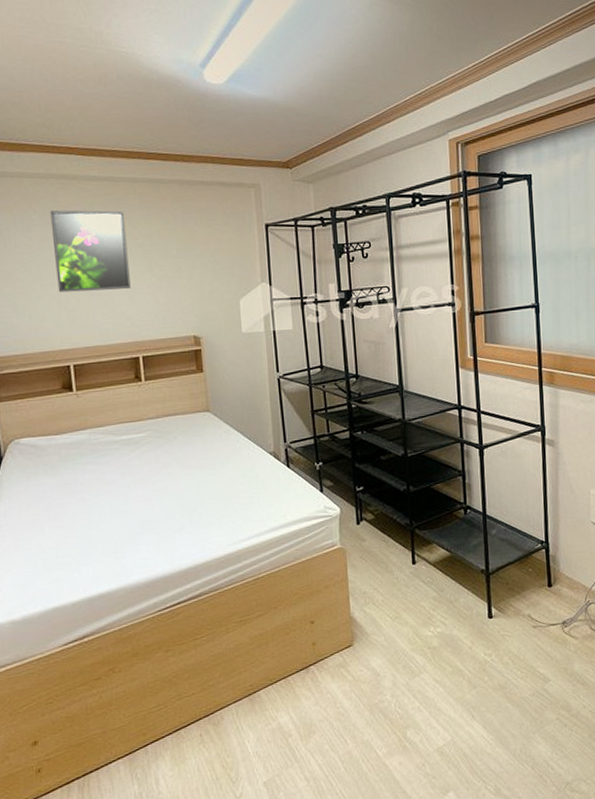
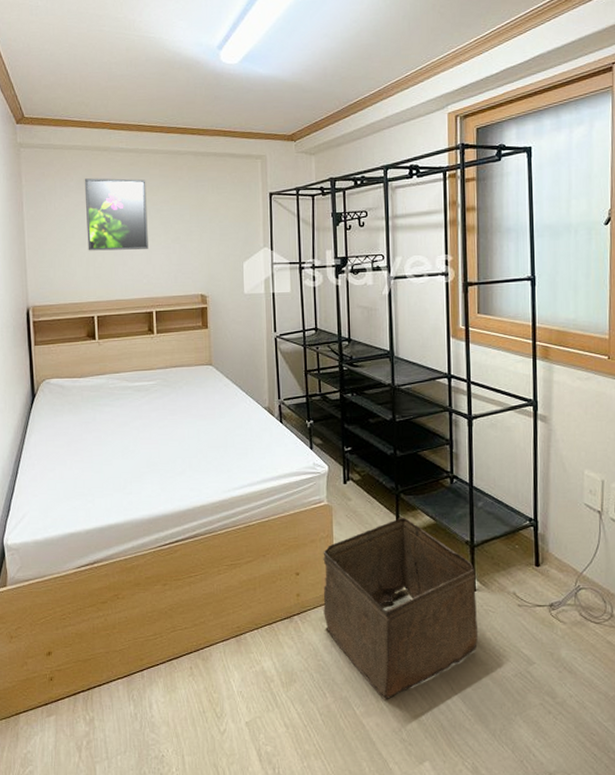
storage bin: none [338,552,496,738] -> present [323,517,478,700]

